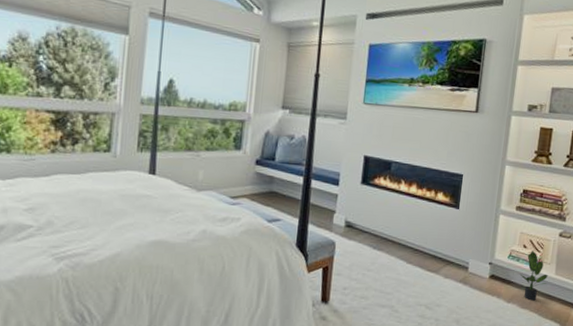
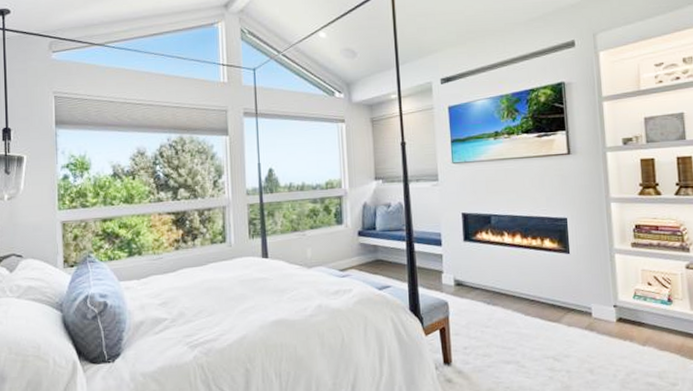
potted plant: present [520,250,548,301] -> none [650,286,683,341]

